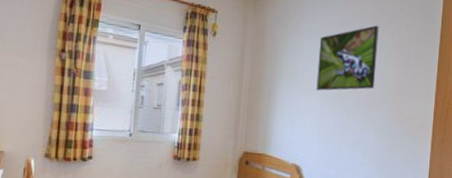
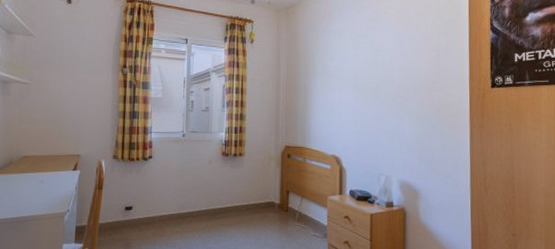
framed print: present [316,25,379,91] -> none [349,20,407,85]

